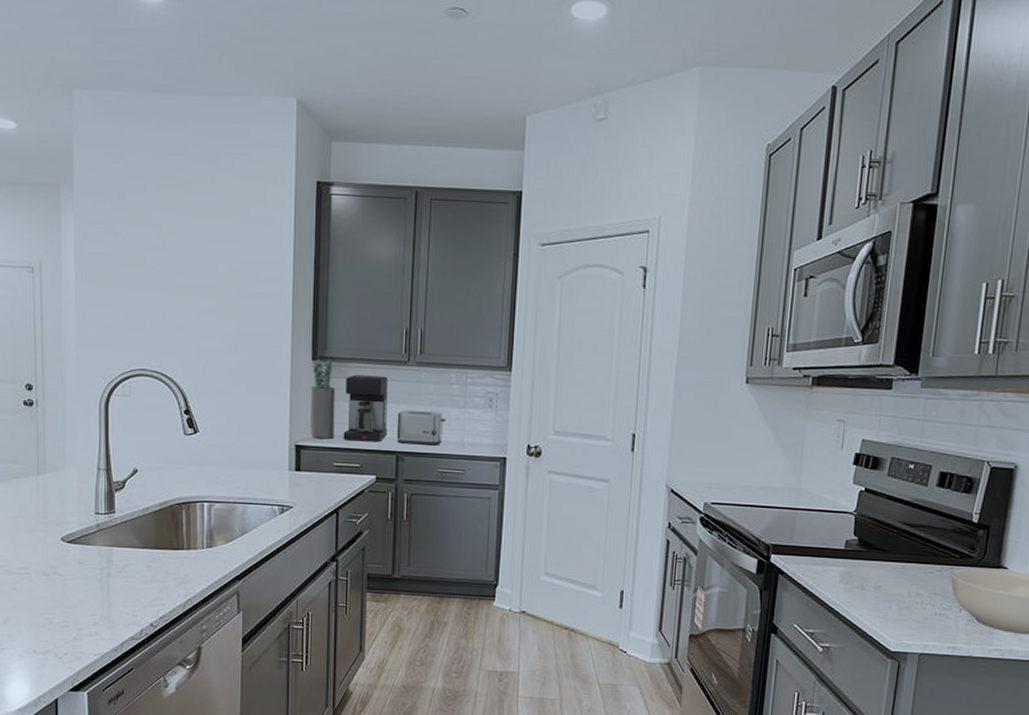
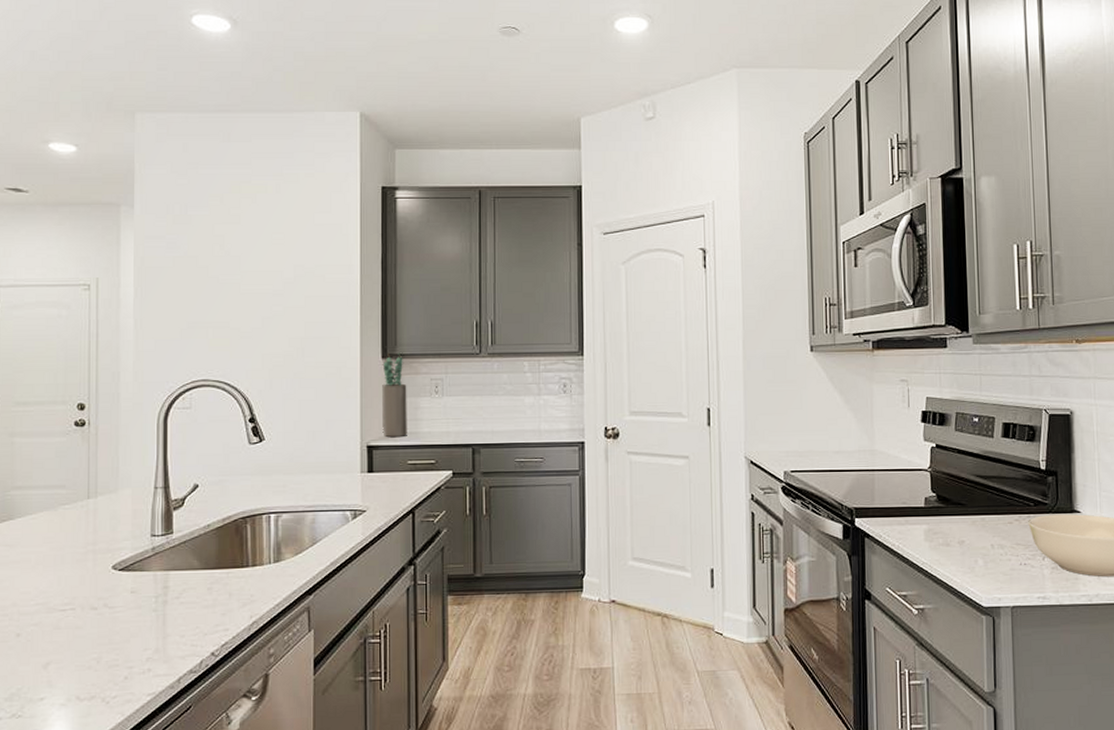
coffee maker: present [343,374,388,442] -> none [417,369,462,437]
toaster: present [396,410,447,446] -> none [471,400,522,436]

